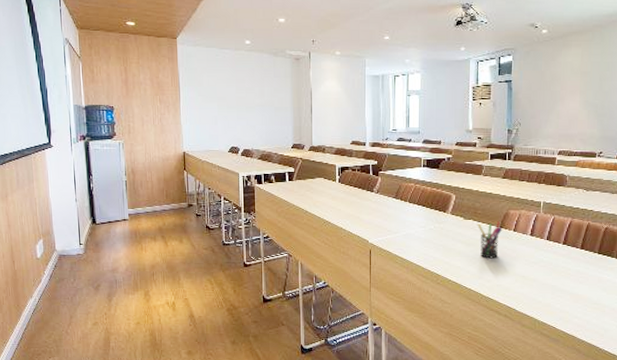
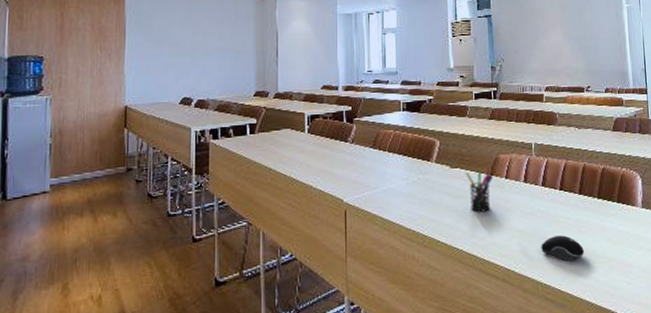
computer mouse: none [541,283,581,304] -> present [541,235,585,261]

